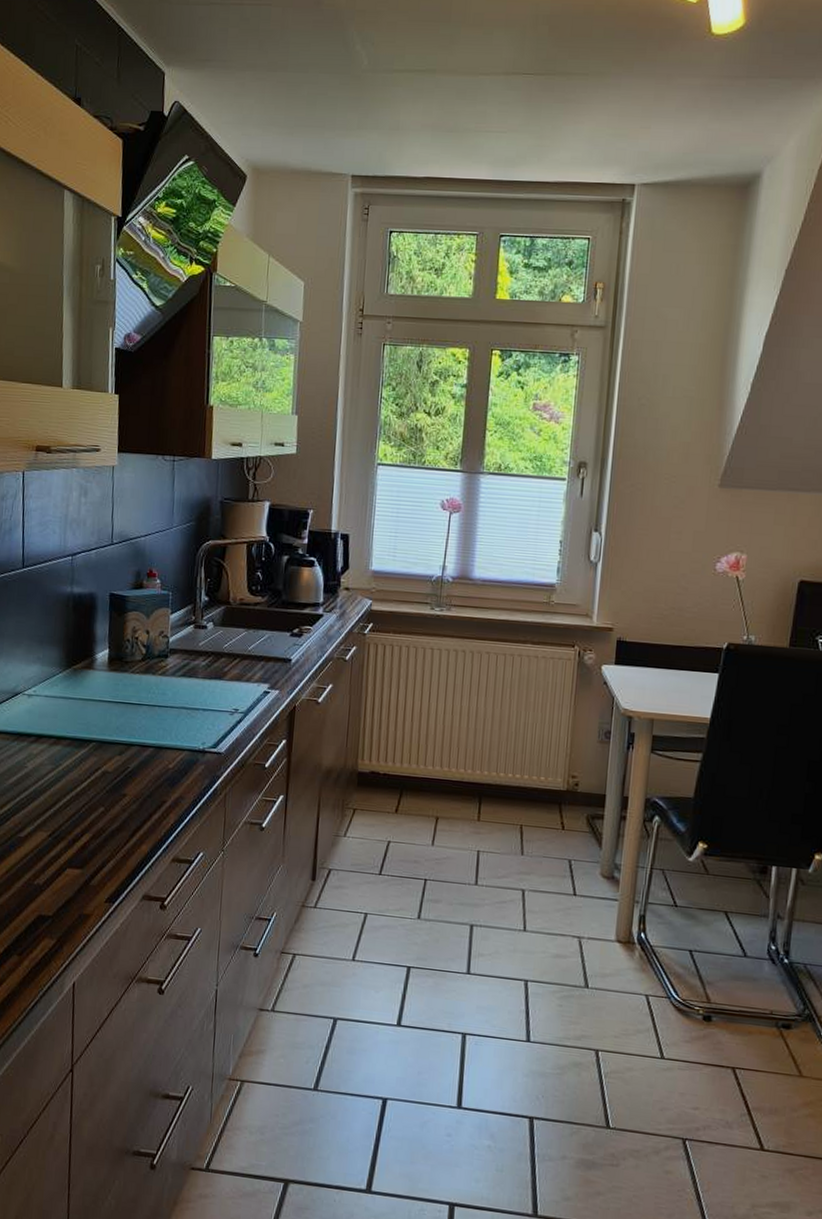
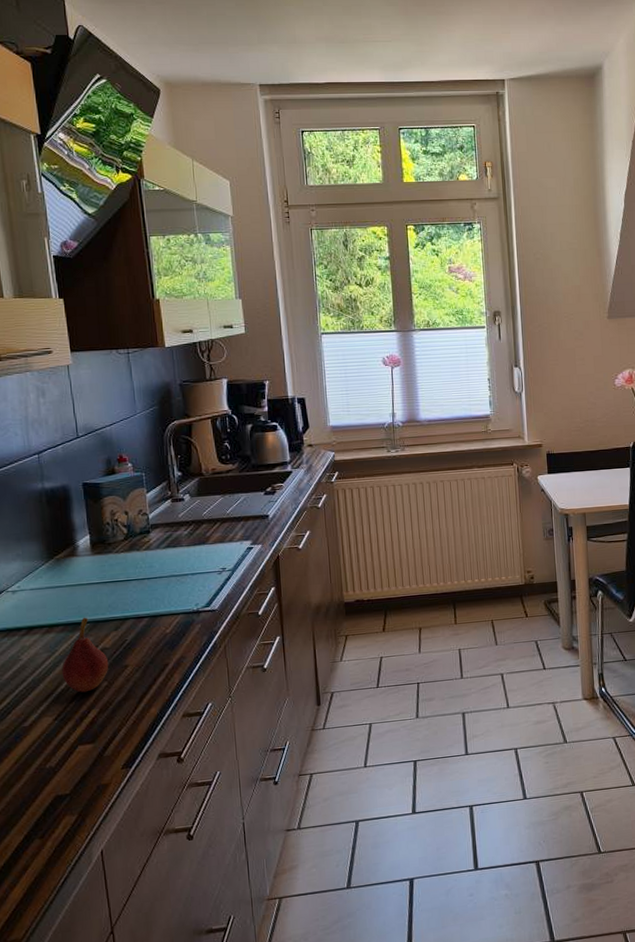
fruit: none [62,735,109,814] -> present [62,617,109,693]

